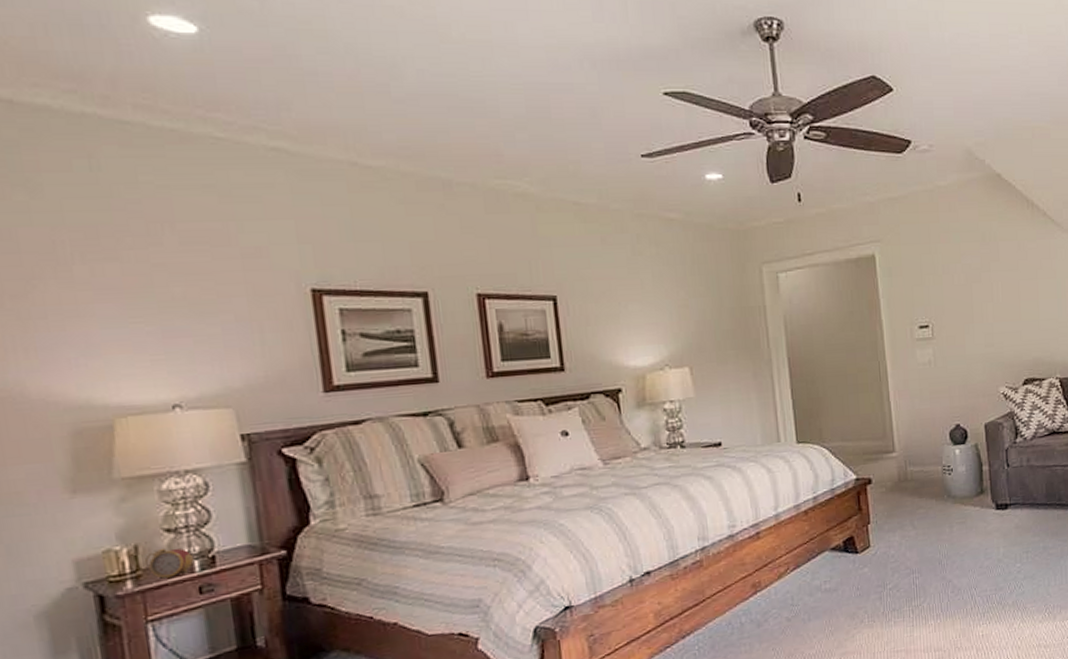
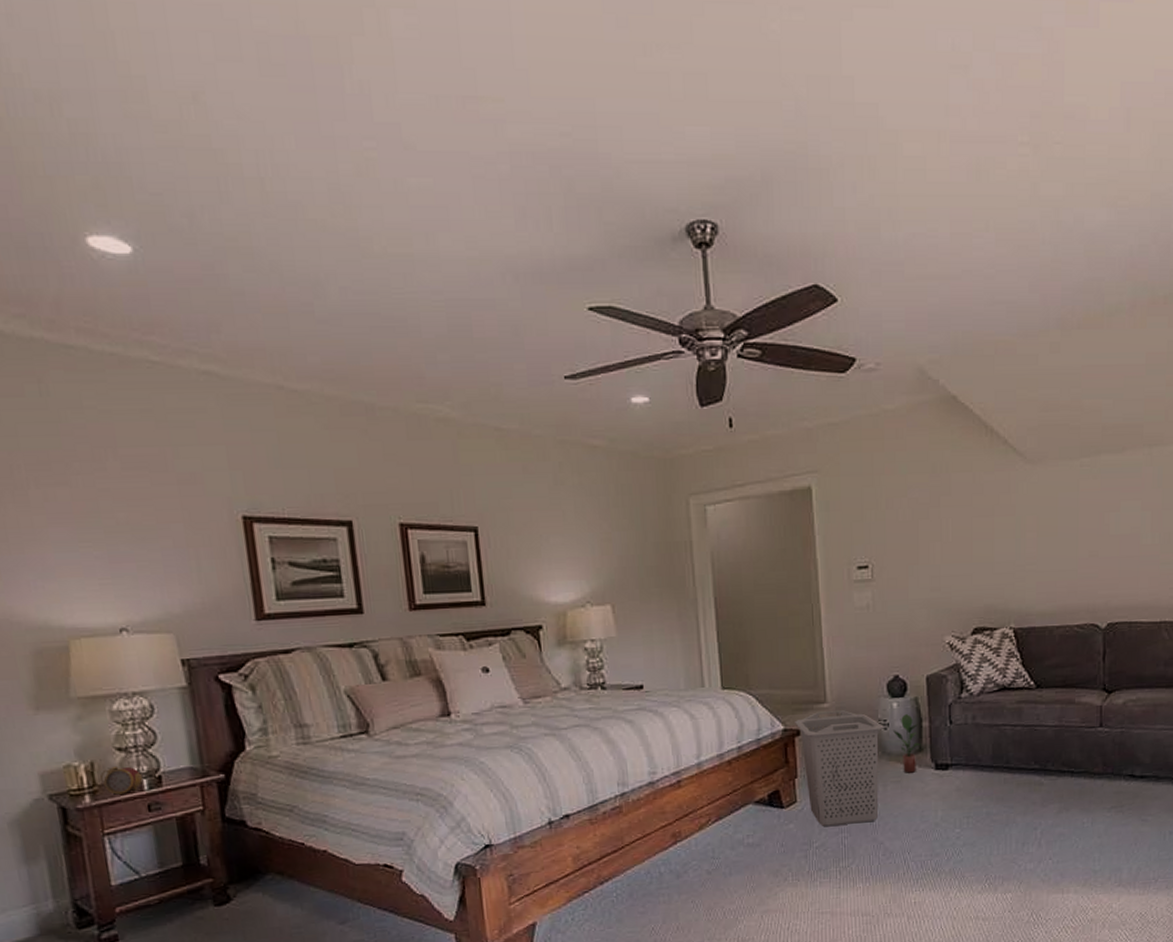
laundry basket: none [866,458,948,569] -> present [795,710,884,827]
potted plant: none [957,459,982,514] -> present [893,714,921,773]

